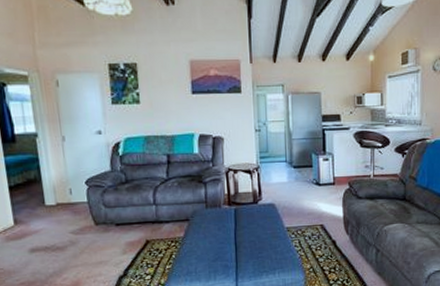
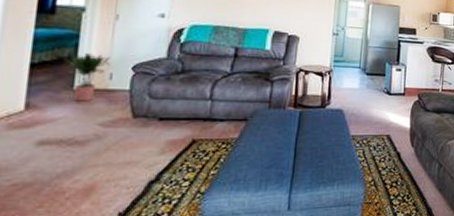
potted plant: none [32,173,68,215] -> present [63,53,111,102]

